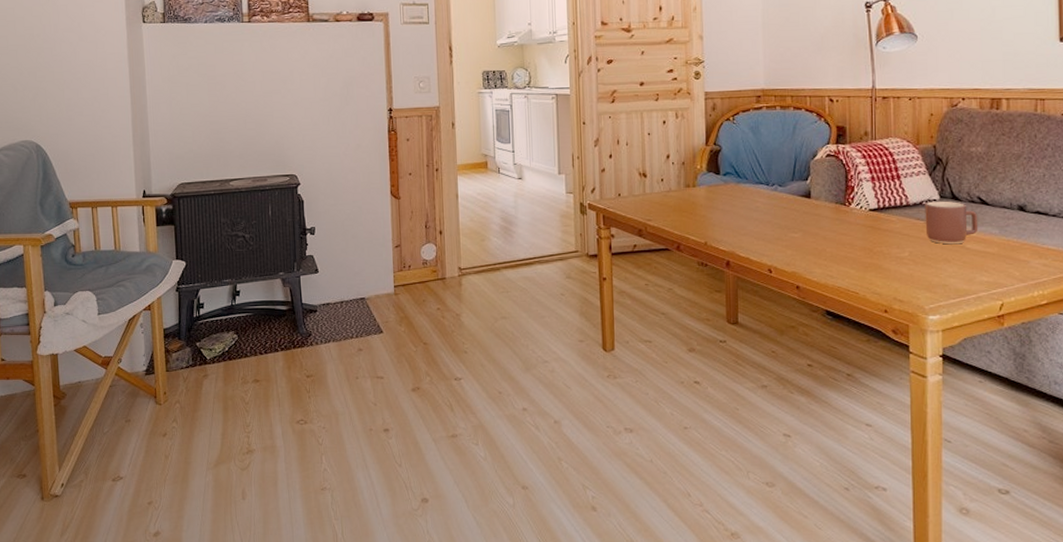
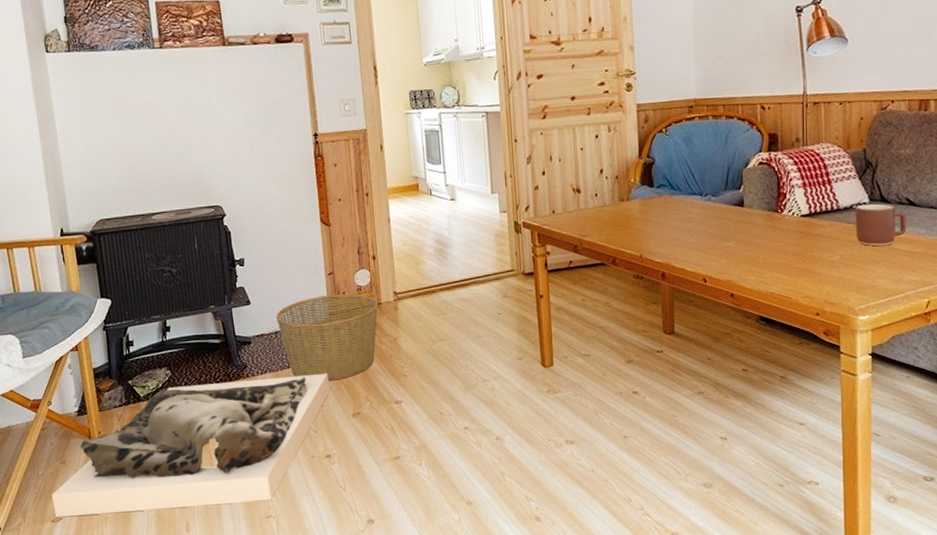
dog bed: none [114,345,392,477] -> present [51,373,331,518]
basket: none [342,267,443,353] -> present [276,293,379,381]

